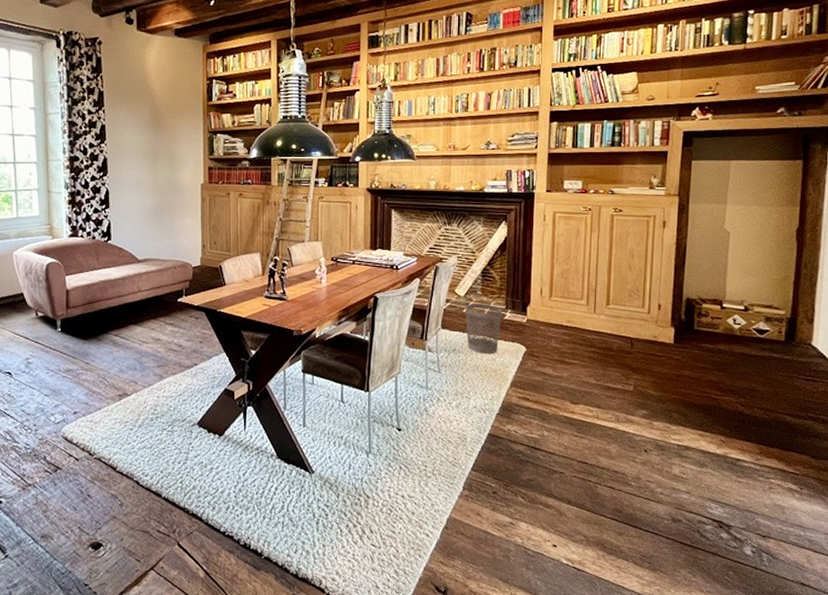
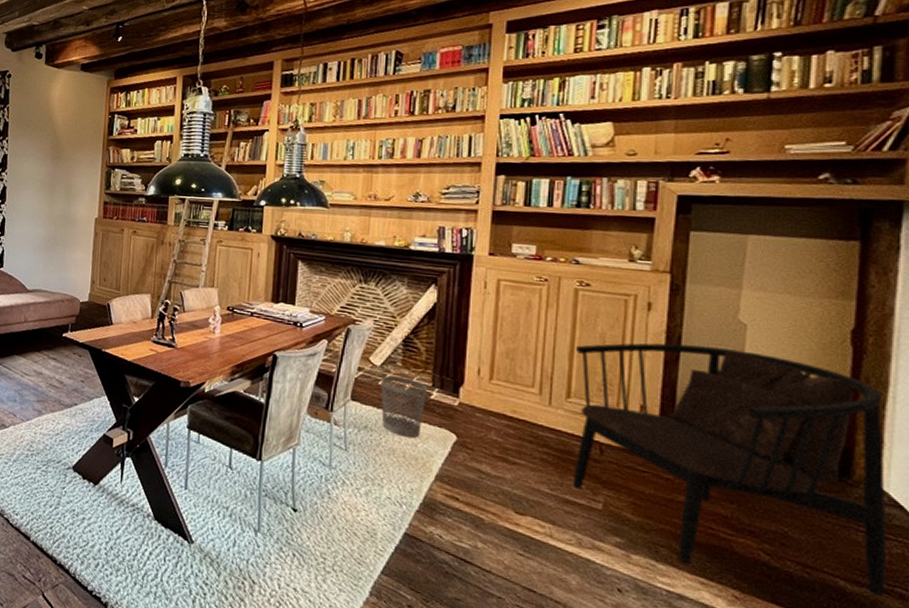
armchair: none [612,253,815,424] -> present [572,342,886,597]

